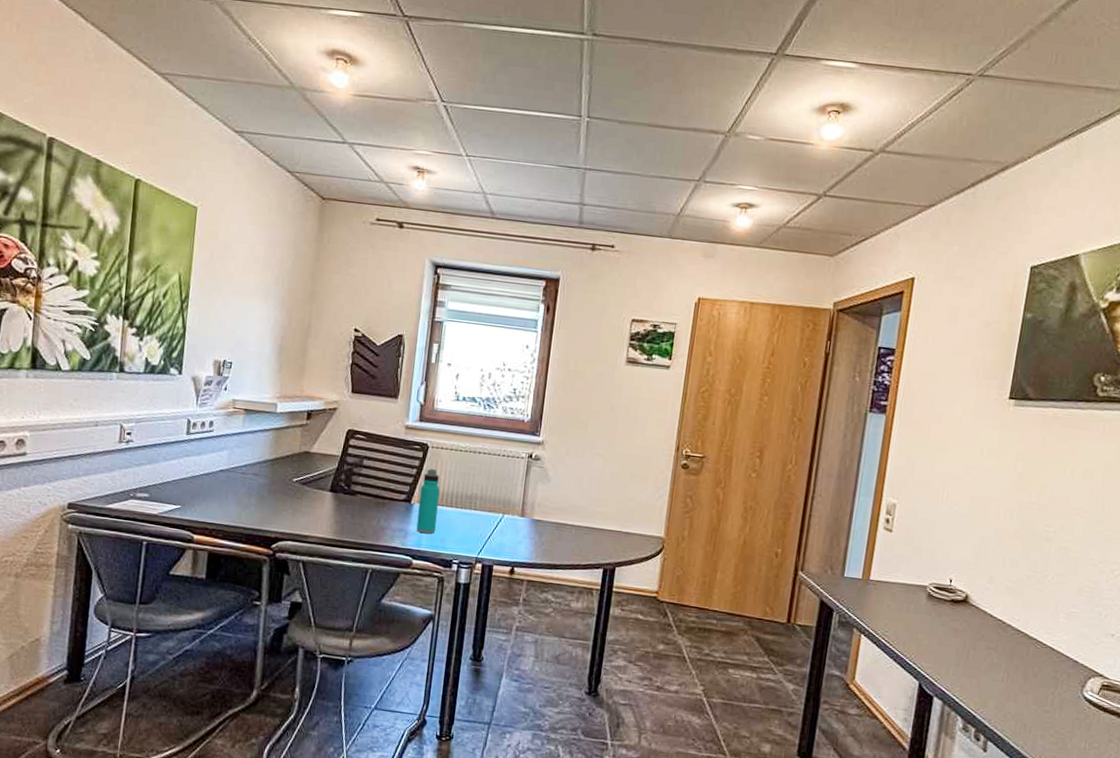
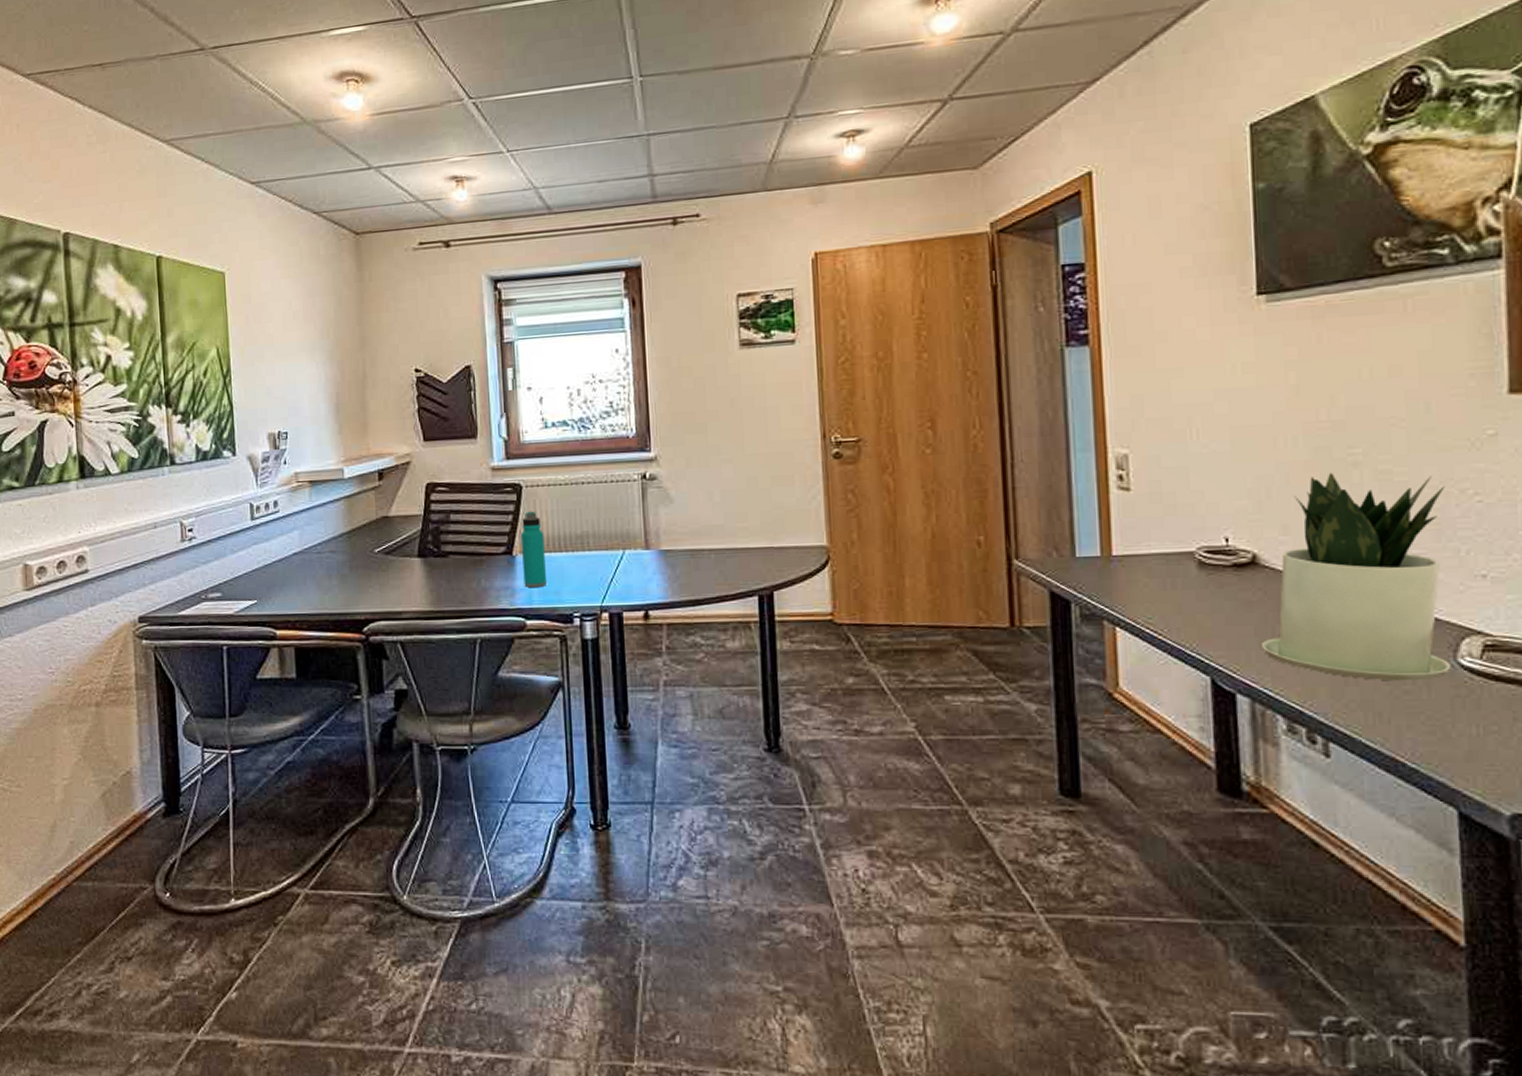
planter: none [957,542,1102,705] -> present [1260,472,1452,681]

